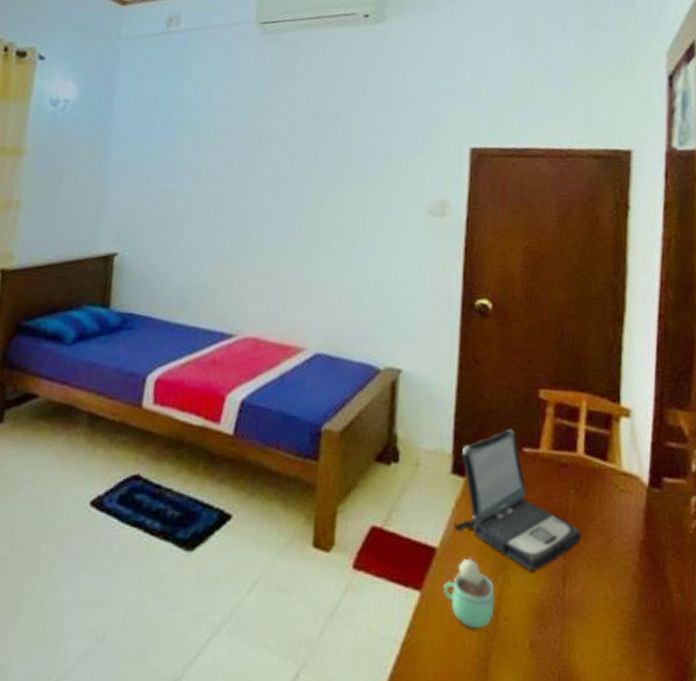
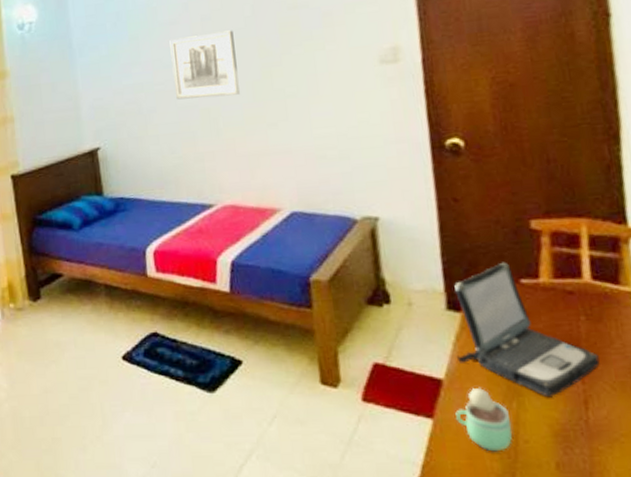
wall art: none [217,150,290,221] -> present [169,30,240,100]

